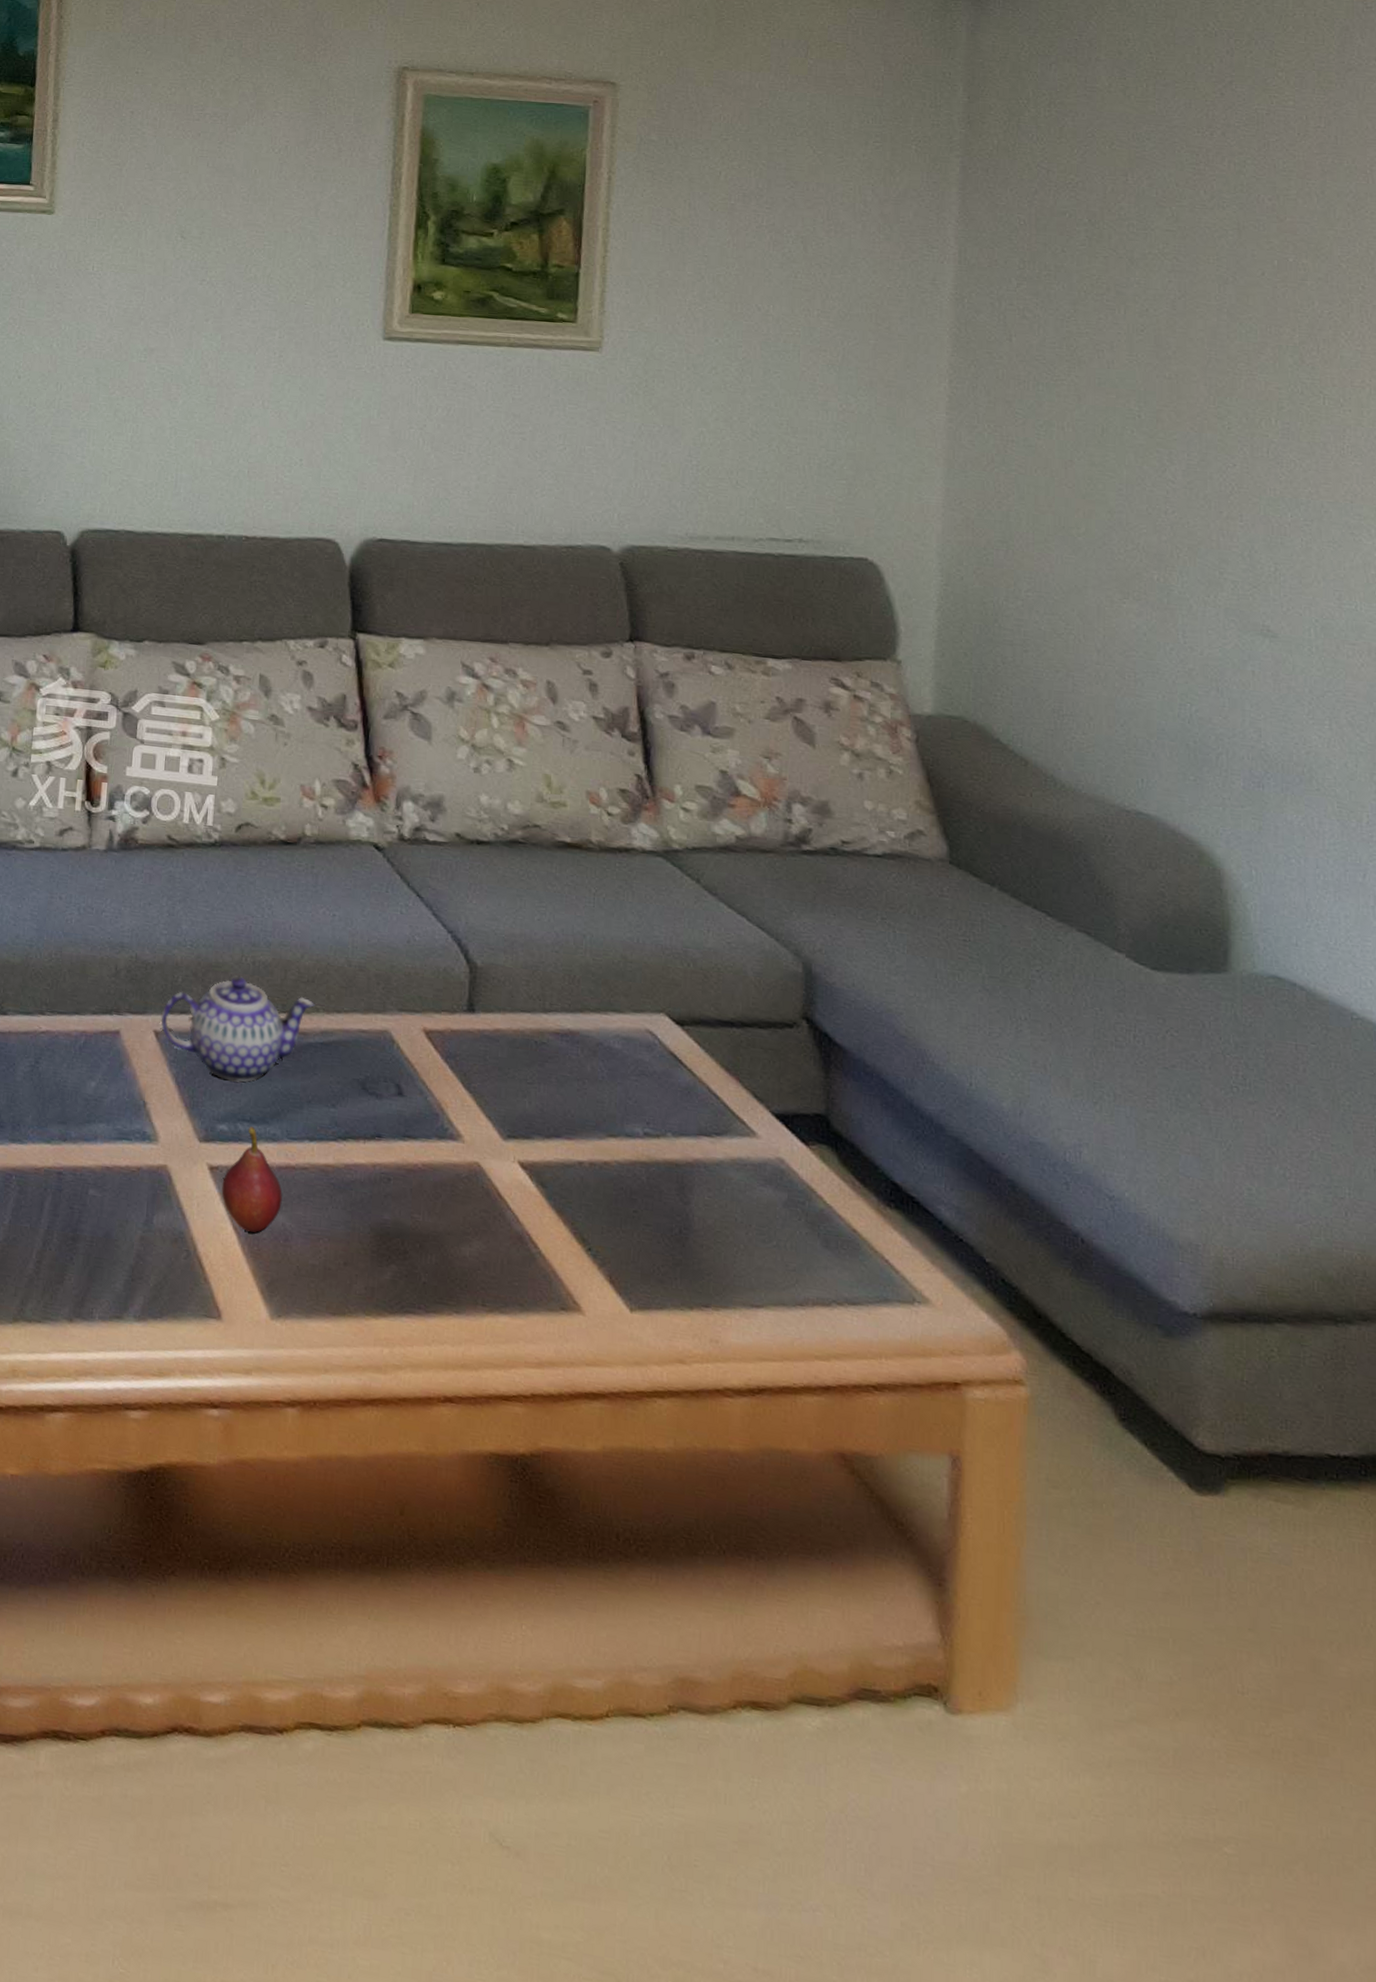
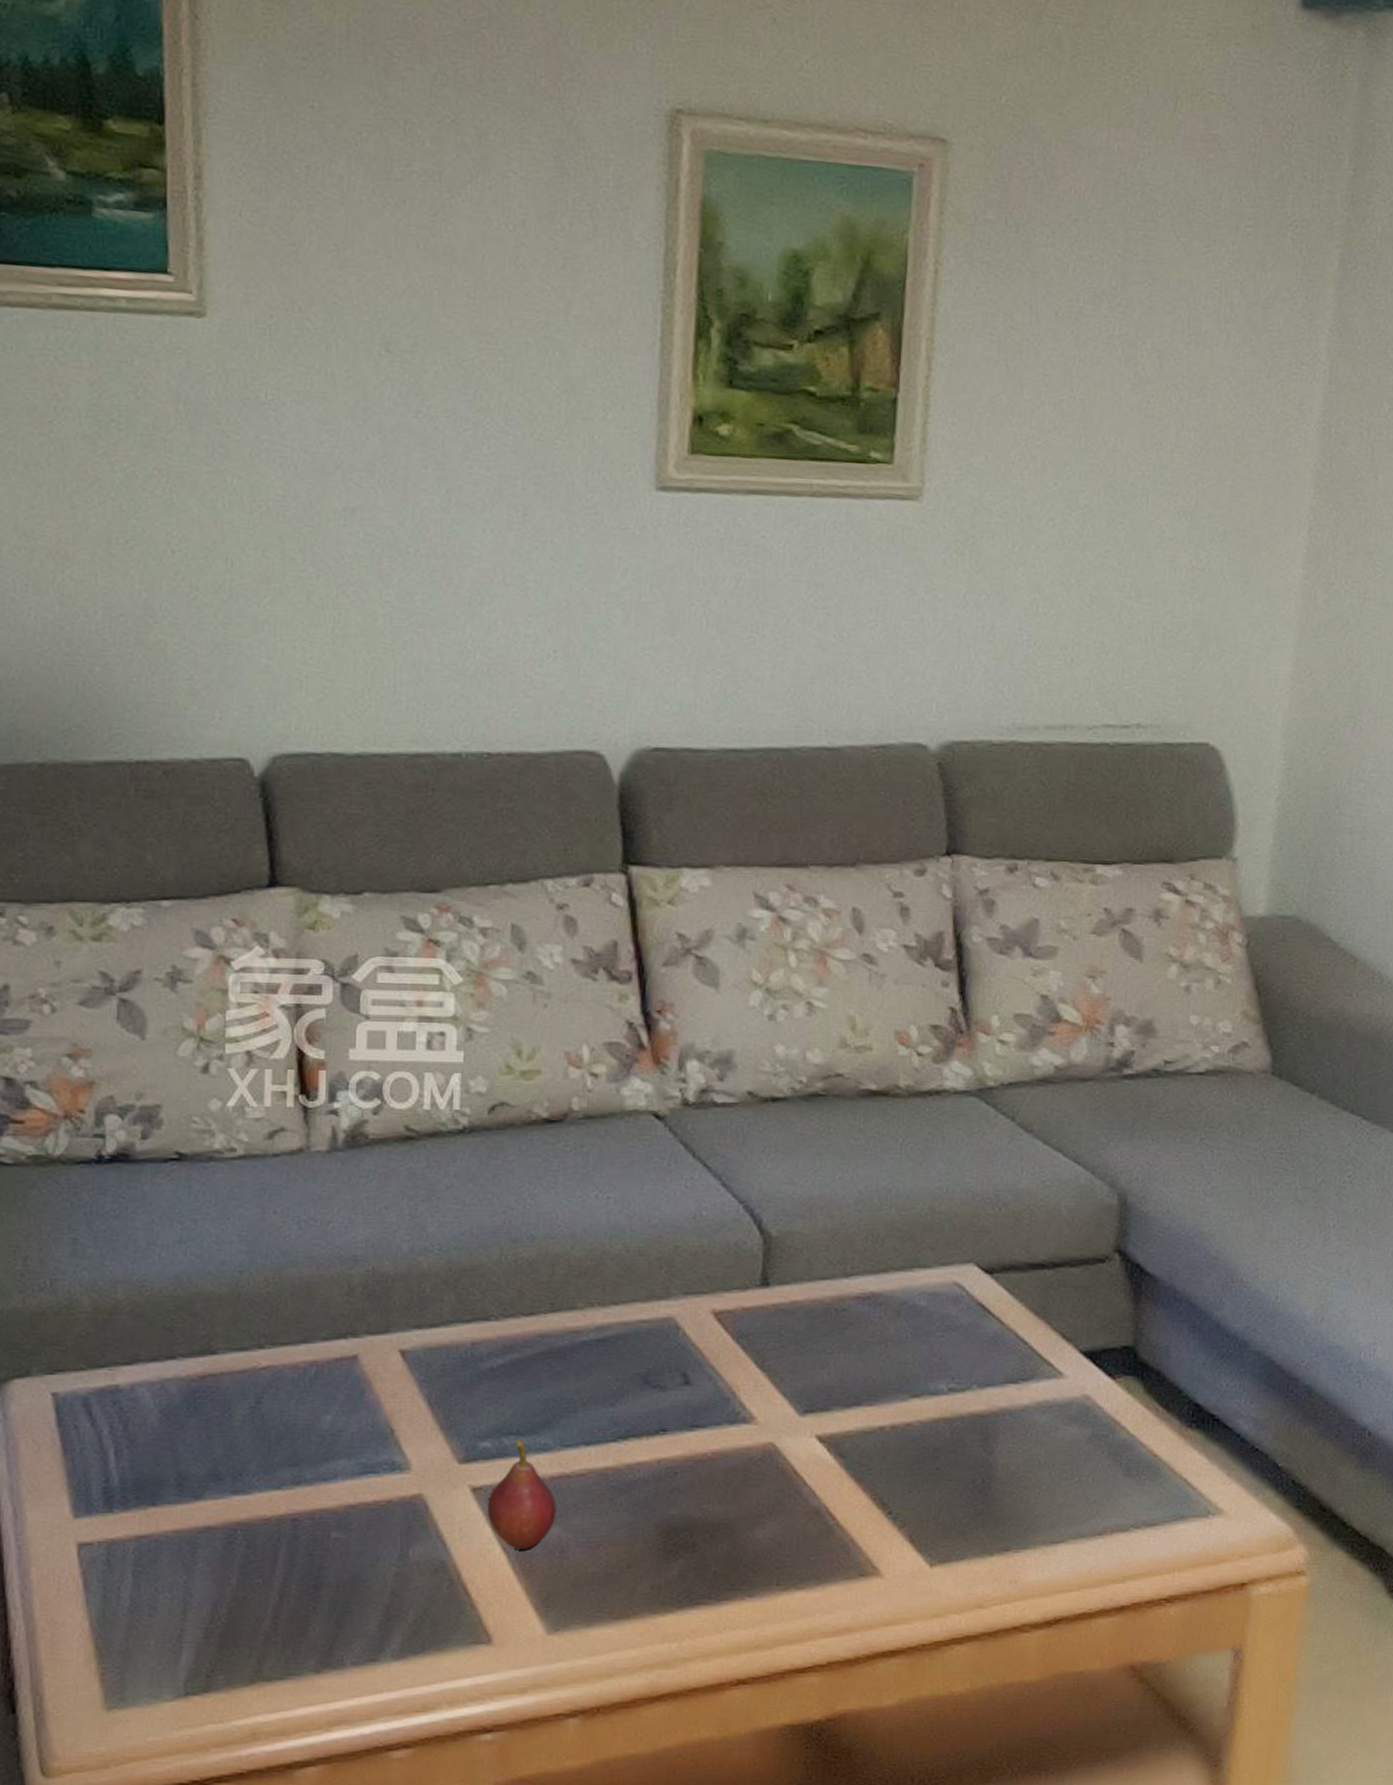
teapot: present [160,976,315,1083] -> none [407,1278,589,1394]

